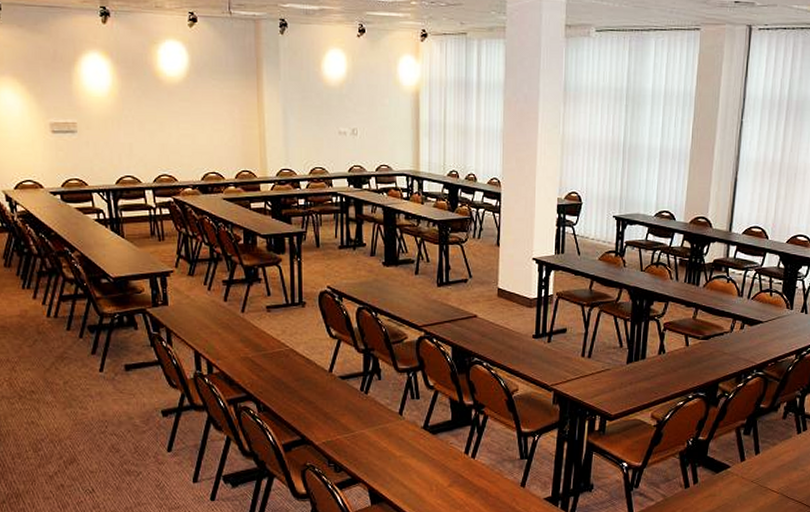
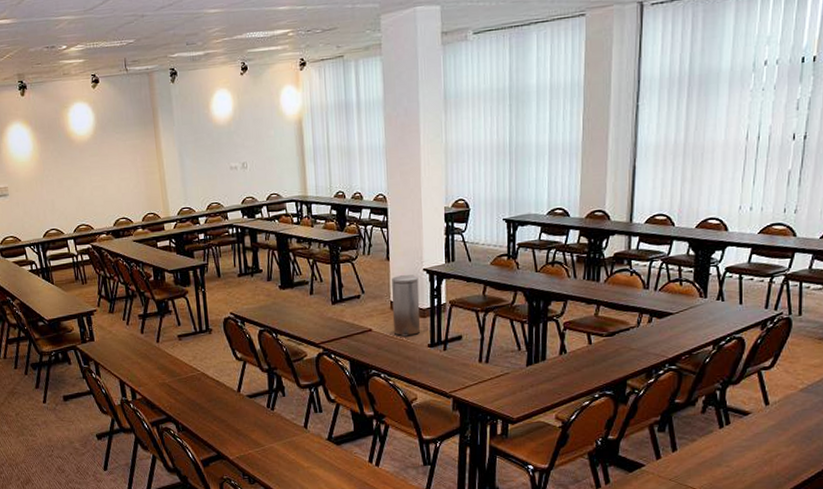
pedal bin: none [498,263,528,326] -> present [391,275,421,337]

